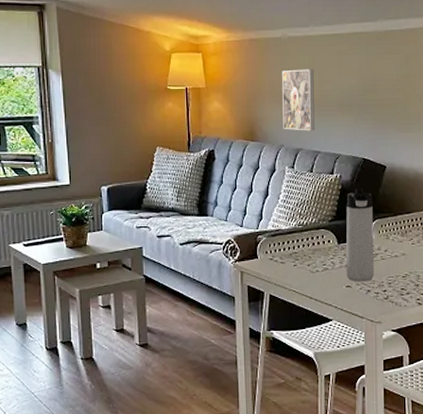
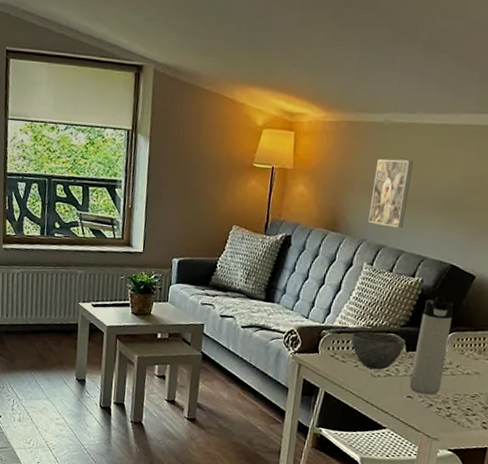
bowl: none [286,230,336,266] -> present [351,331,406,370]

